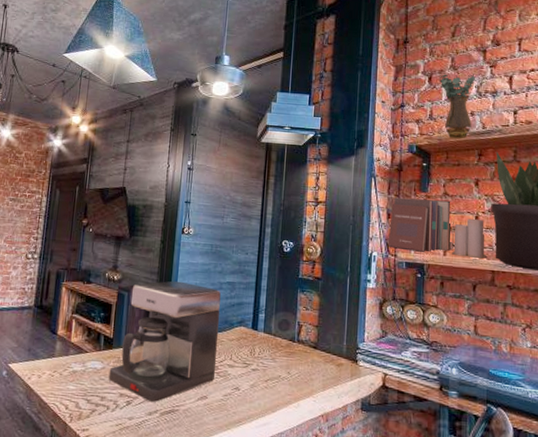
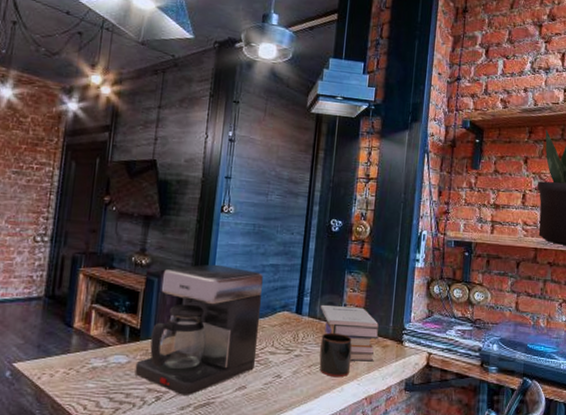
books: none [275,321,333,379] -> present [320,304,380,362]
mug: none [275,348,307,393] -> present [319,332,353,378]
books: present [387,197,454,253] -> none [437,174,503,232]
vase: present [438,73,475,139] -> none [495,47,531,116]
candle: present [452,216,487,260] -> none [499,194,532,237]

